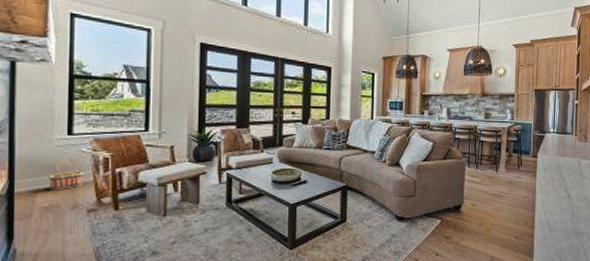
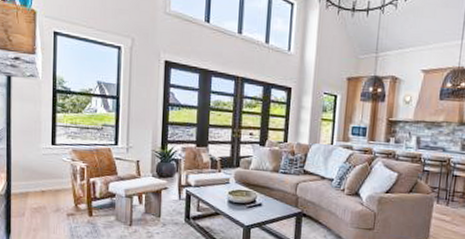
basket: present [49,158,84,191] -> none [37,166,65,194]

